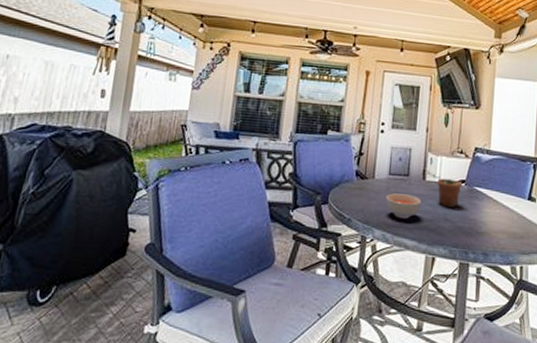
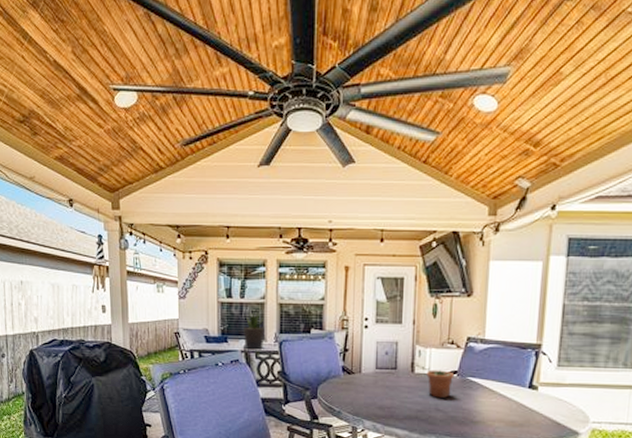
planter: none [257,107,281,148] -> present [244,311,264,349]
bowl: present [385,193,421,219] -> none [374,386,410,410]

